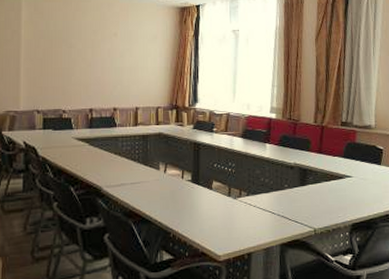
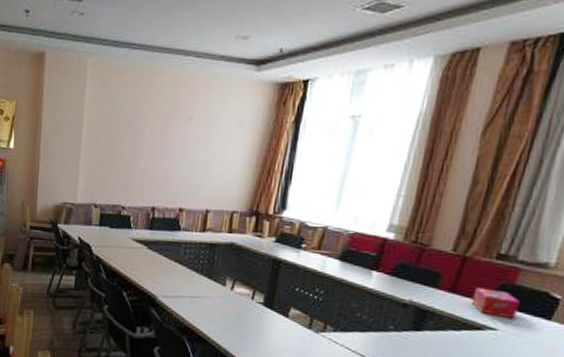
tissue box: none [332,147,361,168] -> present [471,287,519,320]

